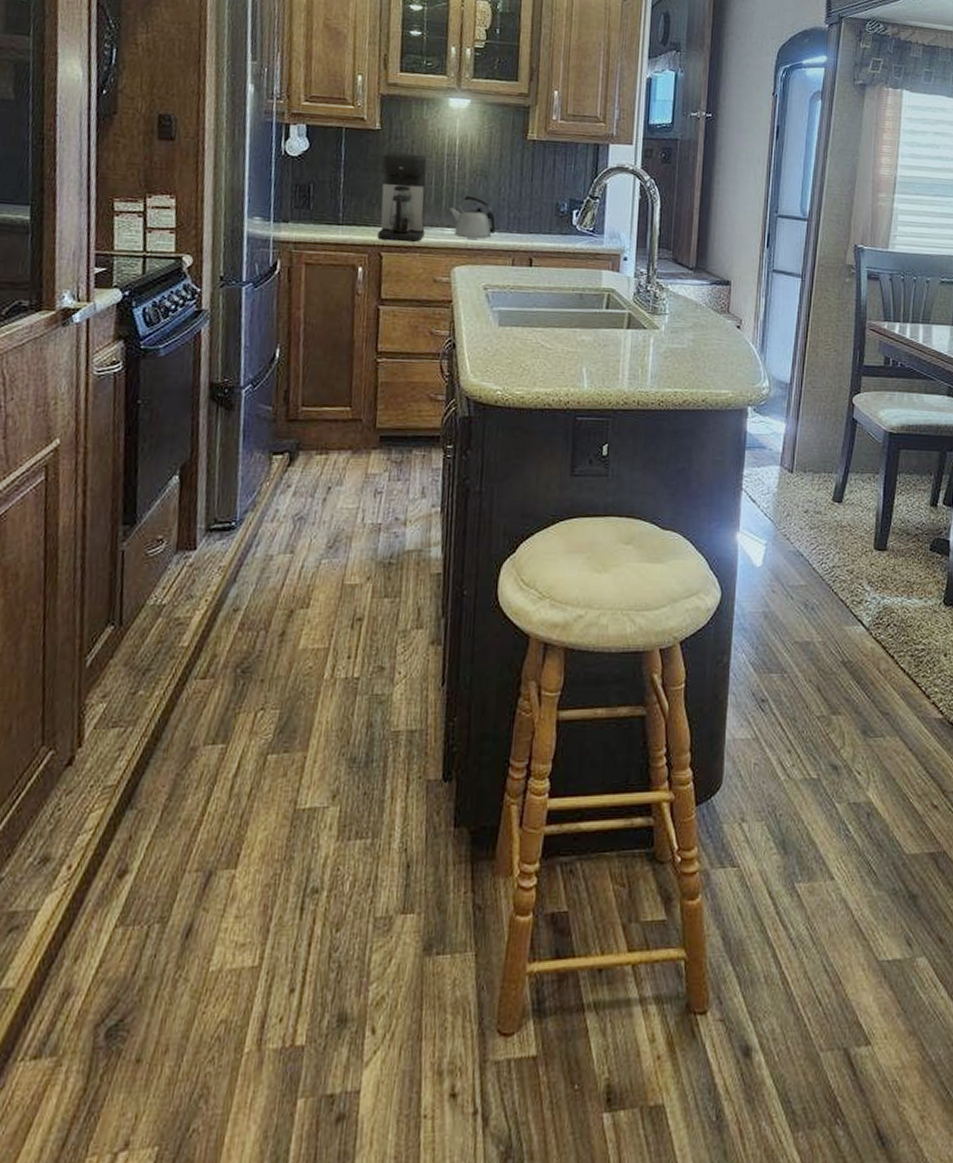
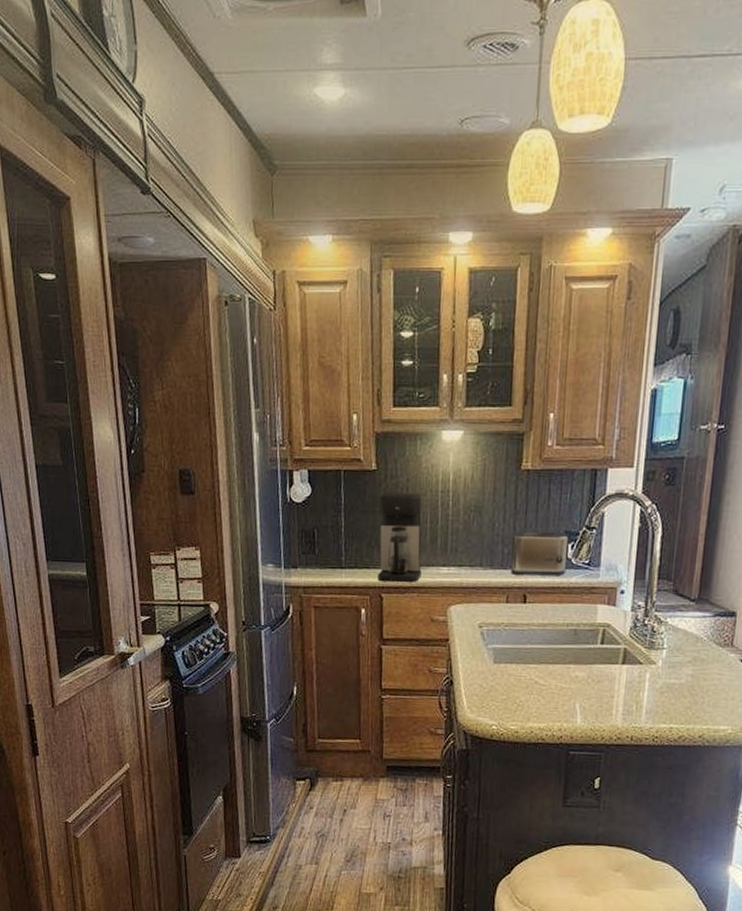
kettle: present [449,195,497,241] -> none [444,533,491,579]
toaster: none [515,197,578,242] -> present [509,531,573,577]

